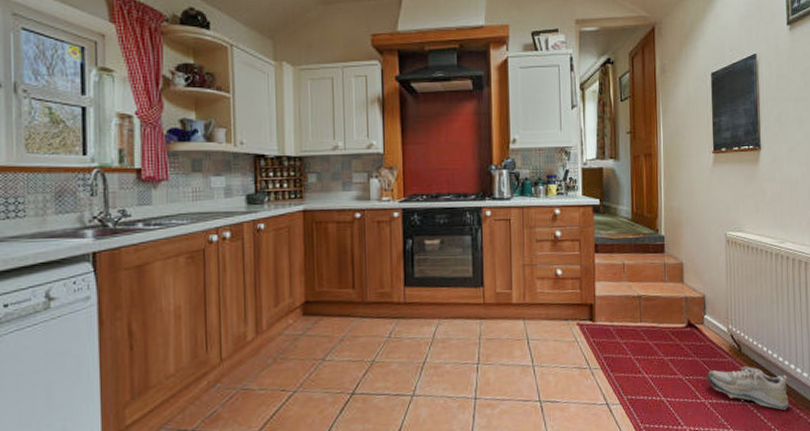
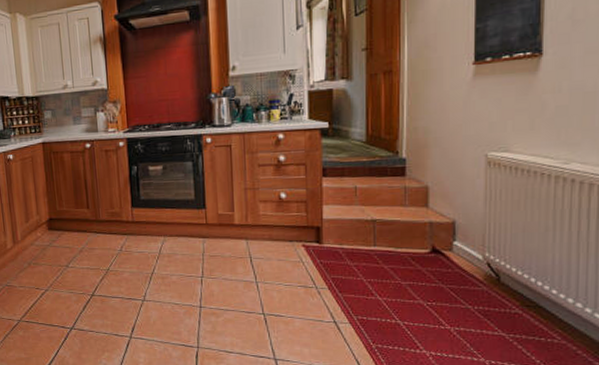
shoe: present [705,366,790,410] -> none [452,296,564,345]

